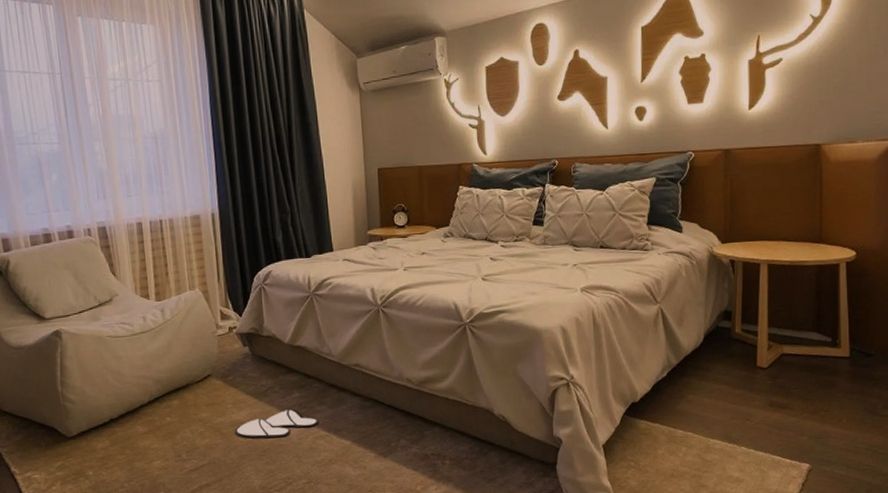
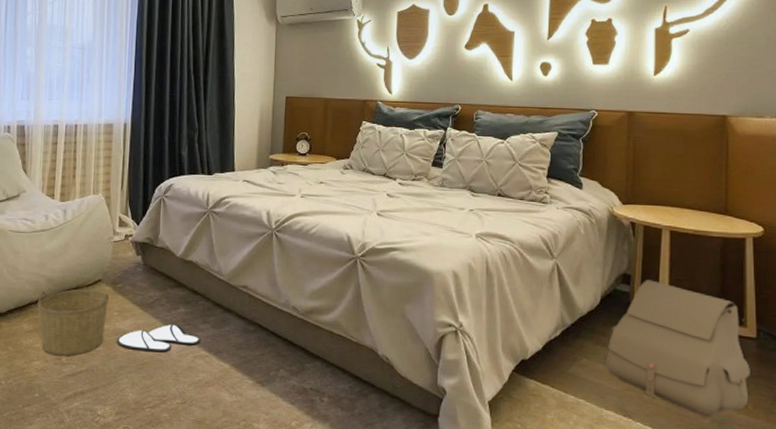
basket: none [148,385,222,453] -> present [37,289,110,356]
satchel: none [710,313,844,435] -> present [605,280,750,417]

